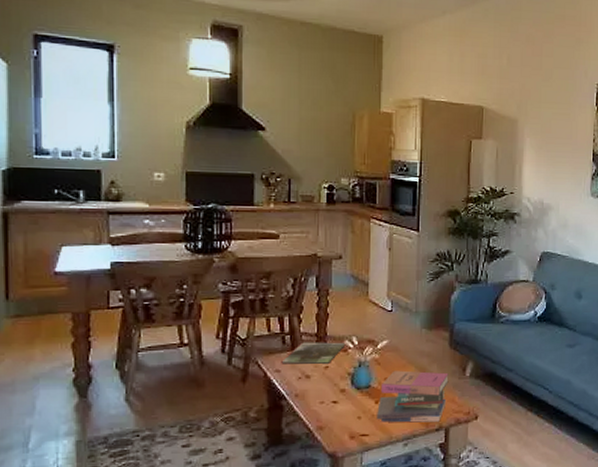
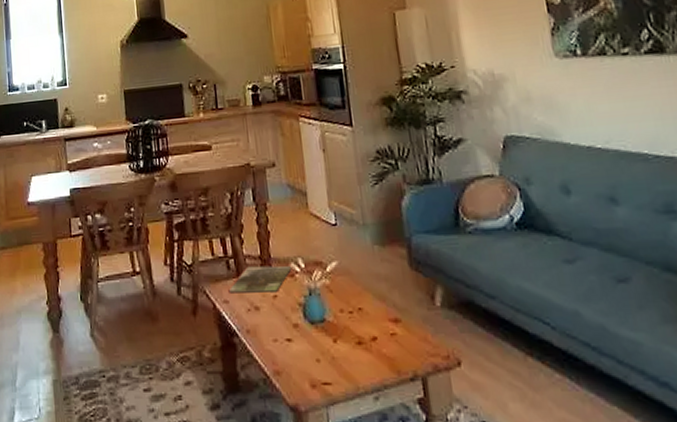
books: present [377,370,449,423] -> none [336,299,418,369]

